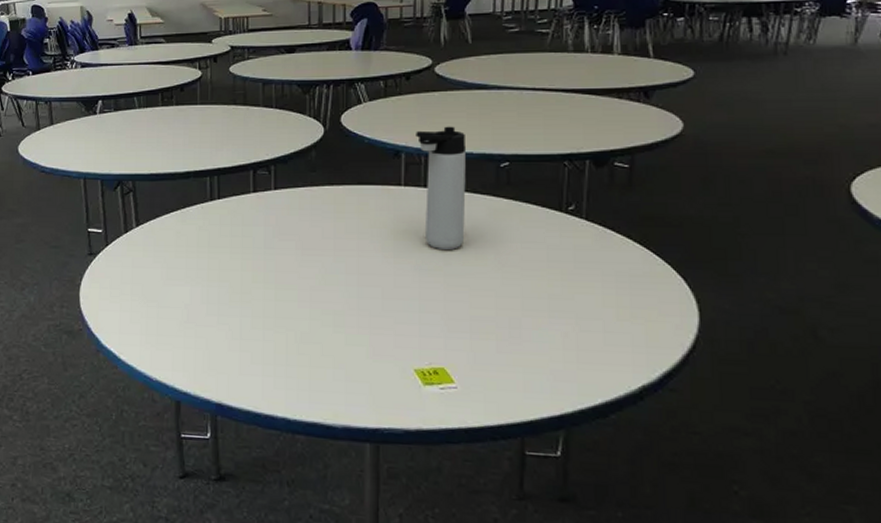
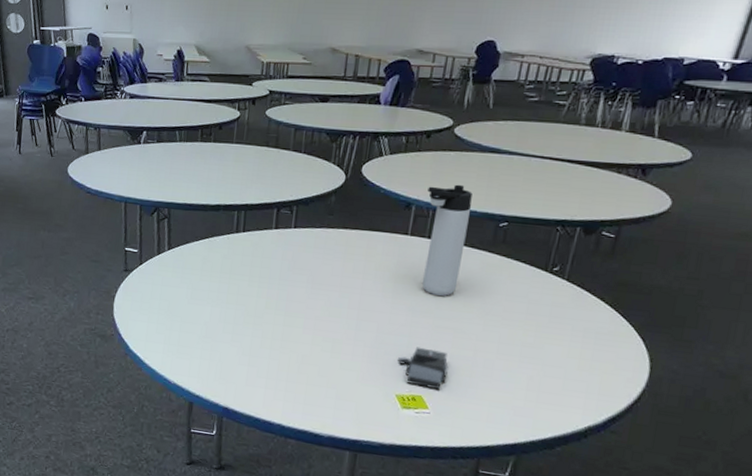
computer mouse: none [409,311,470,358] -> present [397,347,449,389]

